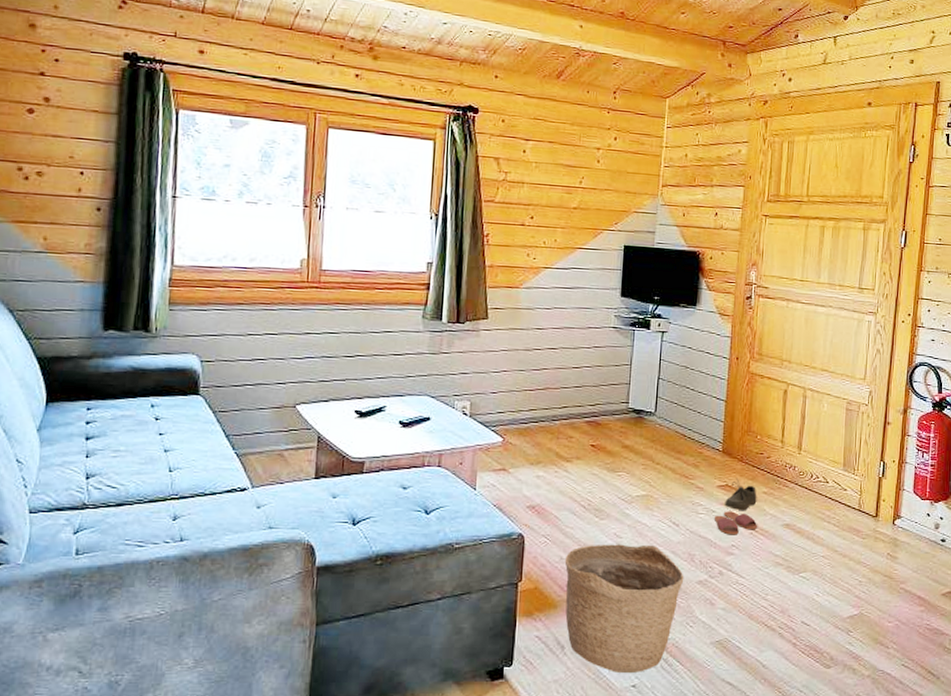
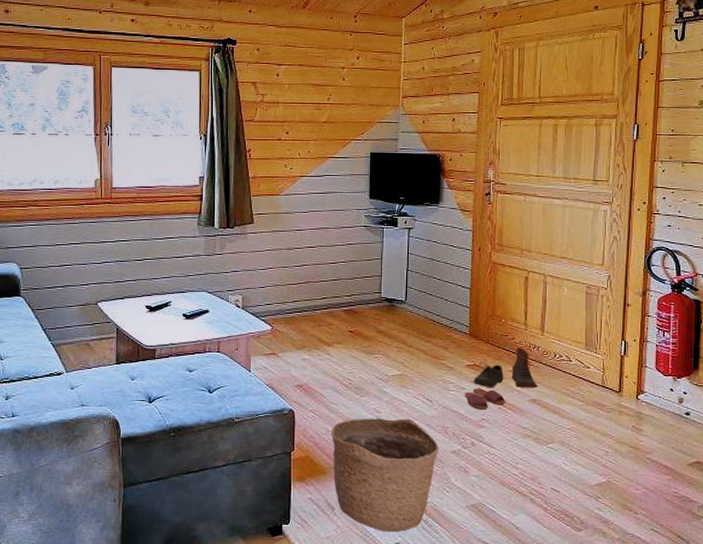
boot: none [766,467,792,511] -> present [512,347,538,388]

